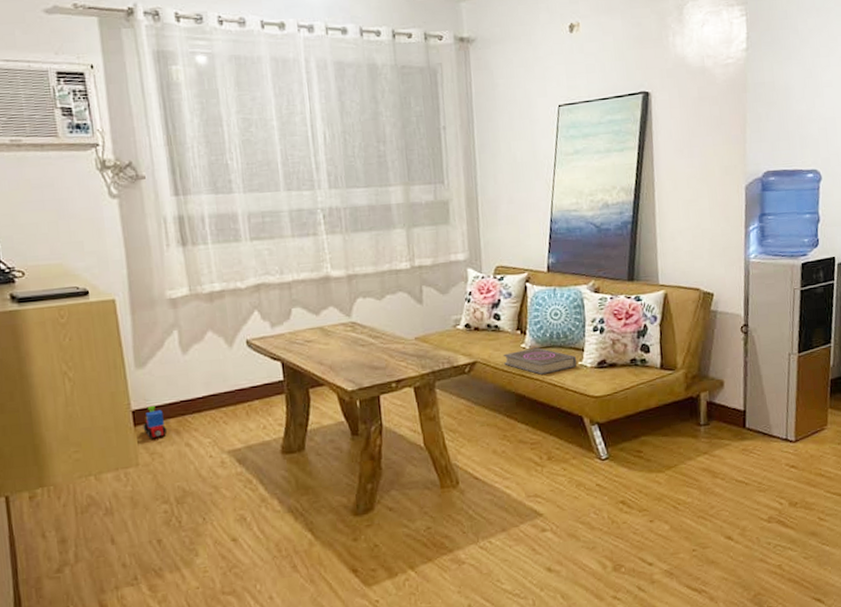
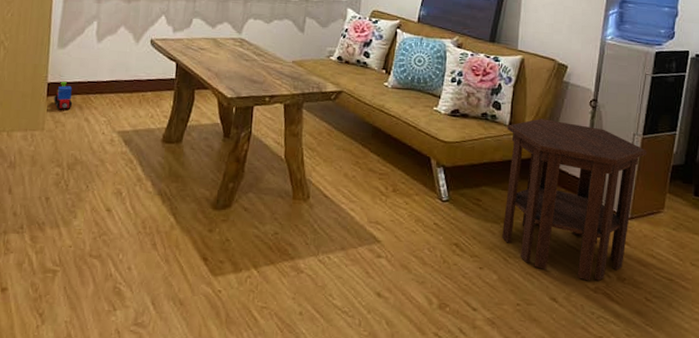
book: present [503,347,577,375] -> none [367,87,433,113]
side table: none [659,353,805,513] -> present [502,118,647,281]

